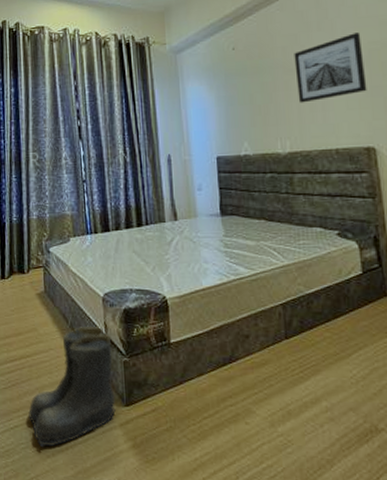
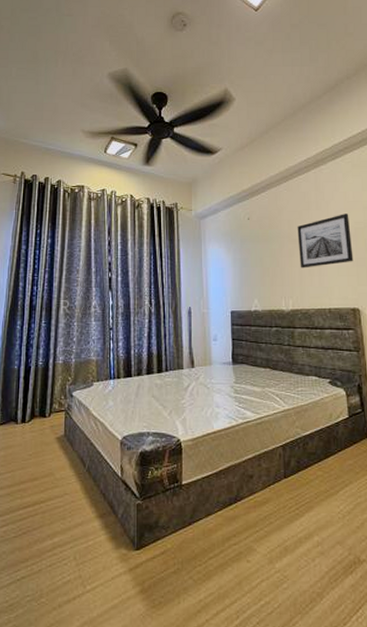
boots: present [27,327,116,448] -> none [36,470,127,599]

